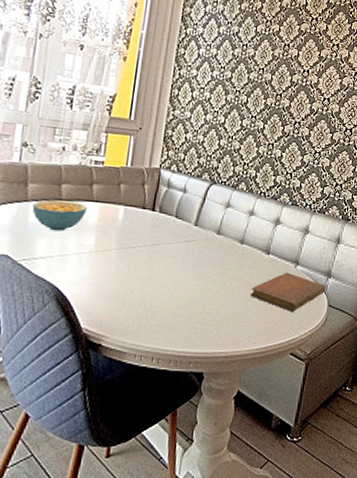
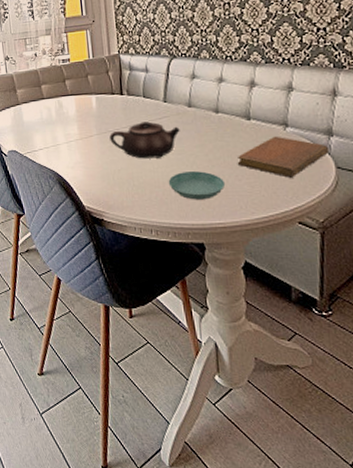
cereal bowl: present [32,199,87,232] -> none [24,98,66,126]
teapot: none [129,242,204,282] -> present [109,121,180,159]
saucer: none [181,298,236,328] -> present [168,171,226,200]

